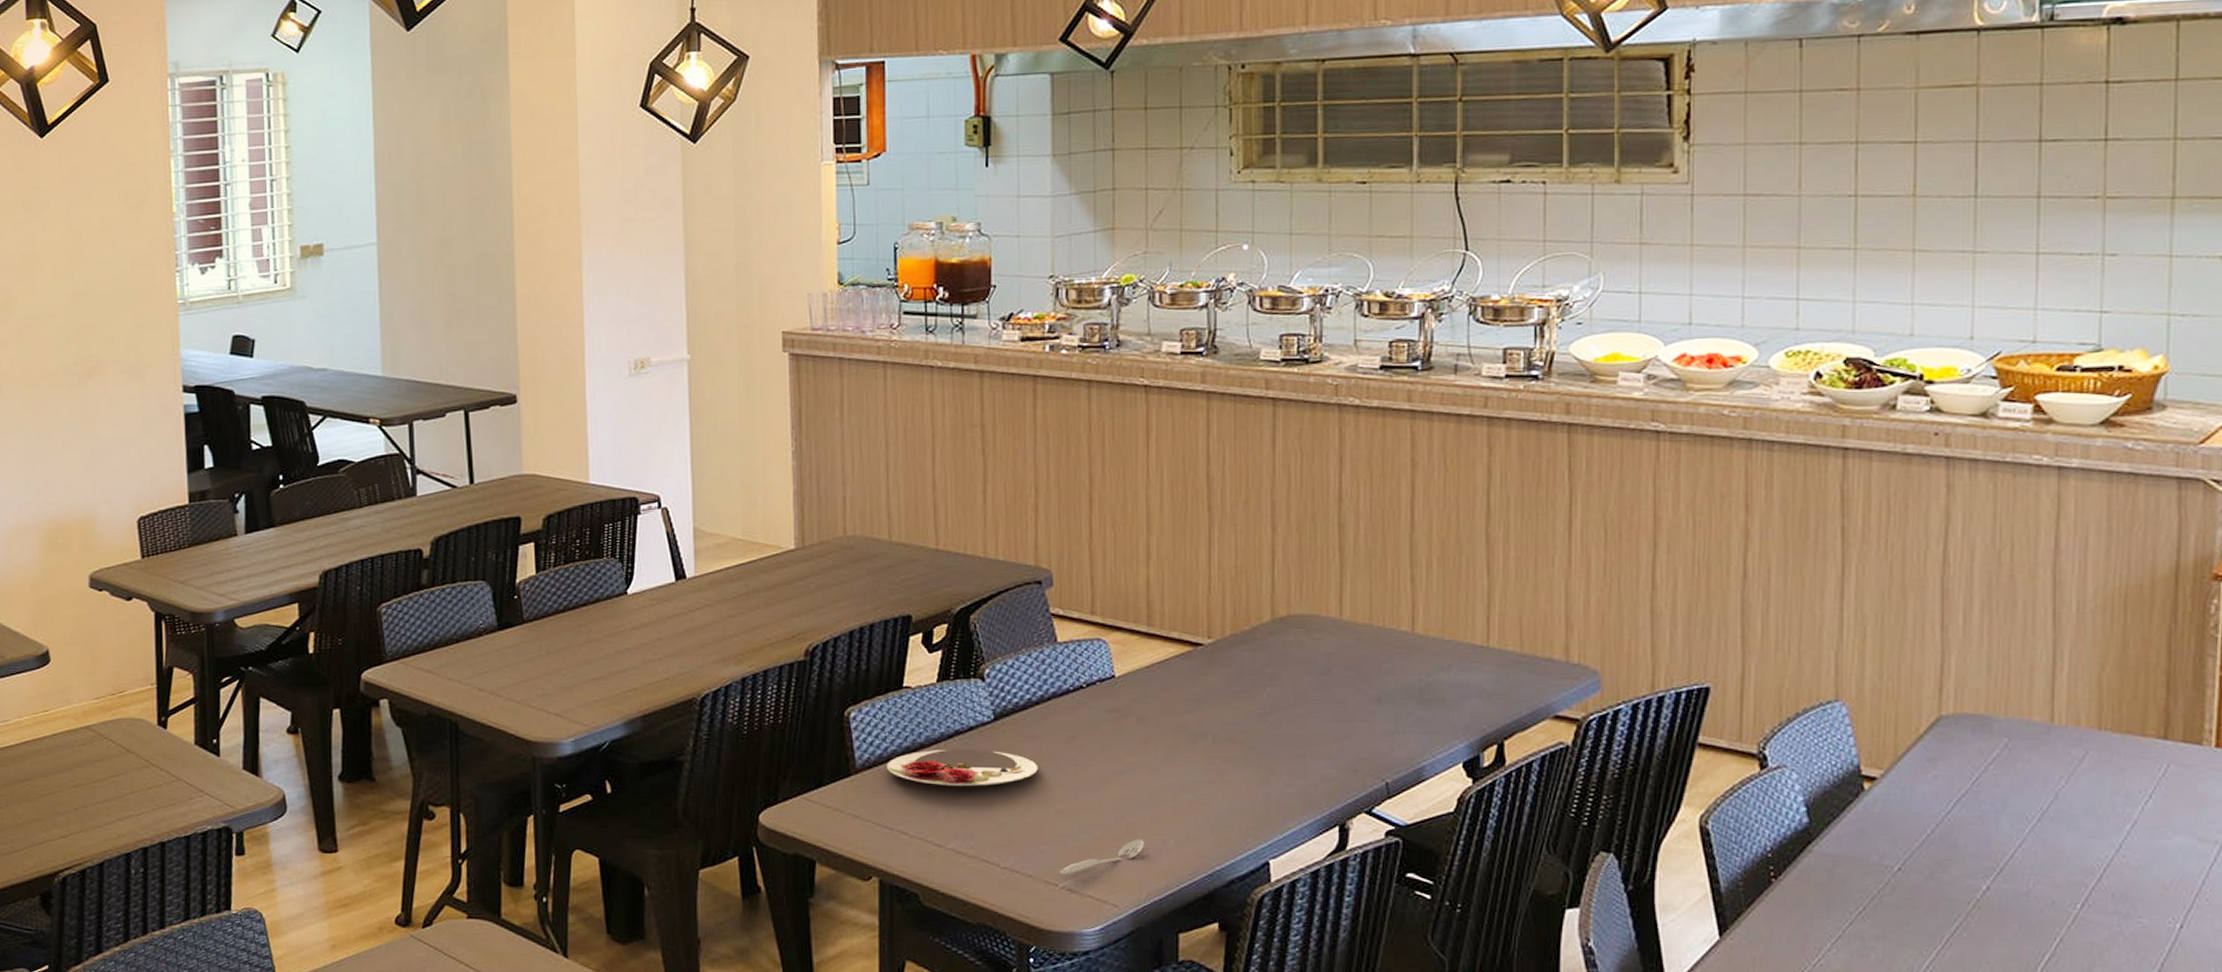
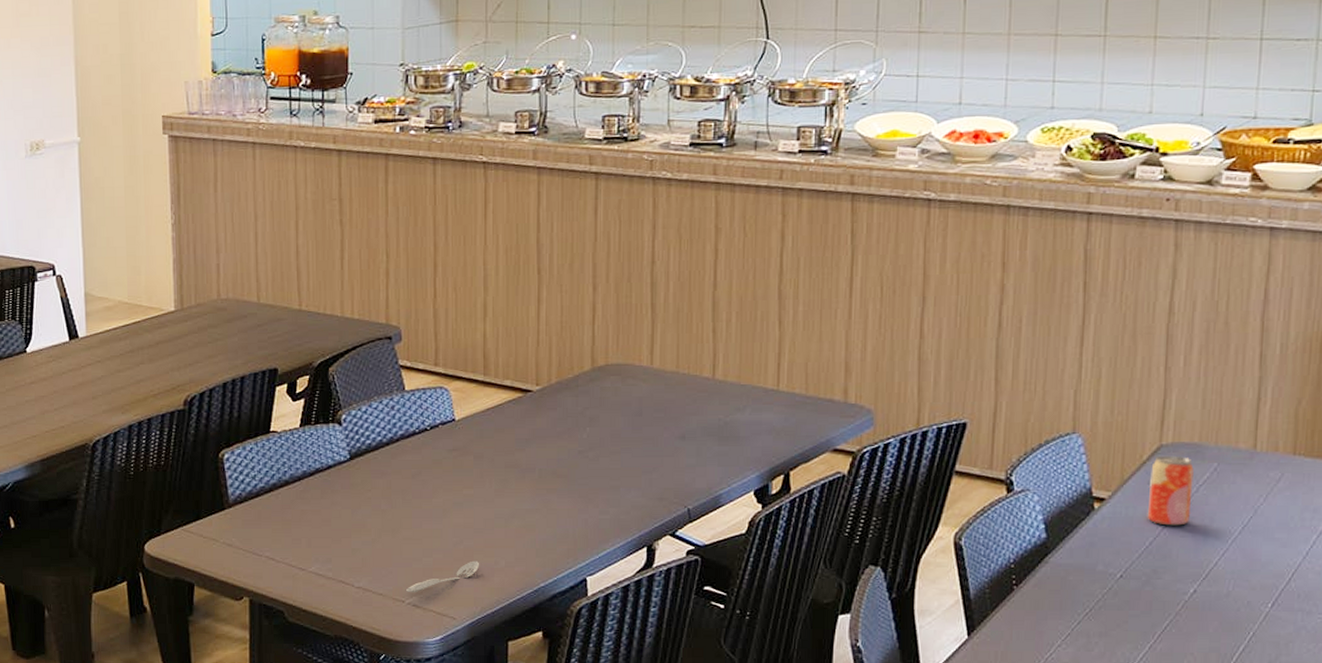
plate: present [887,750,1038,787] -> none [256,486,388,518]
beverage can: none [1927,728,1980,811] -> present [1147,455,1194,526]

